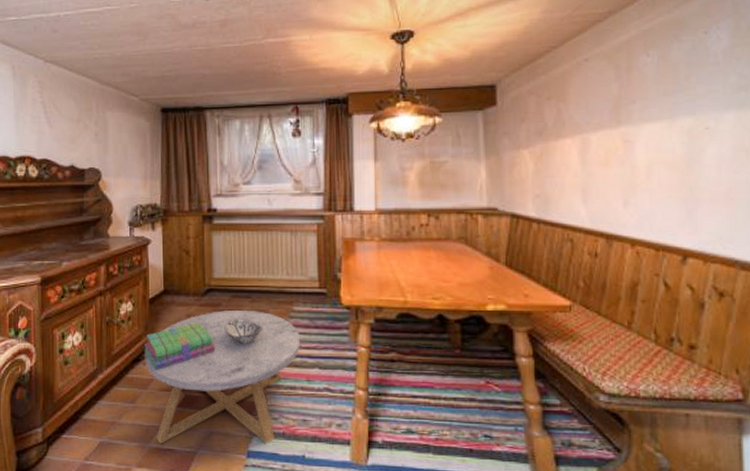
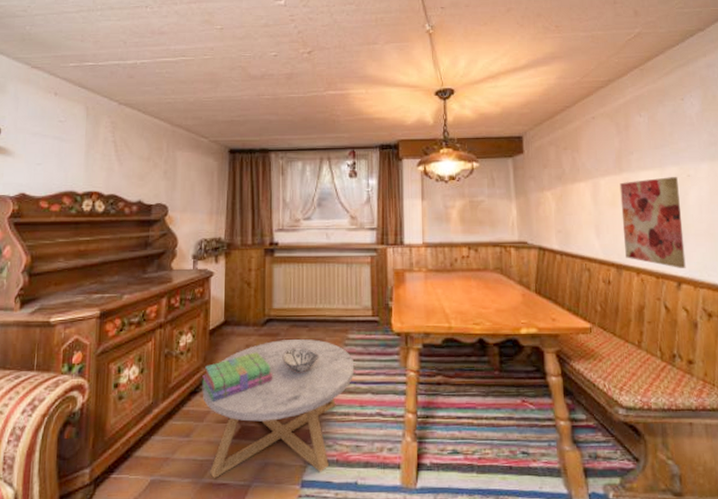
wall art: none [616,130,695,239] -> present [619,177,686,268]

